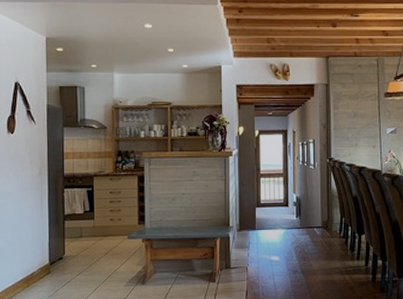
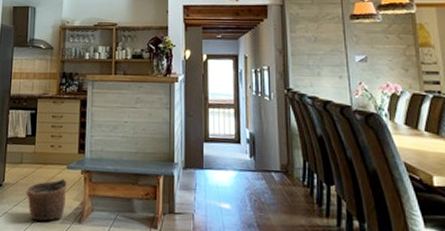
basket: none [88,248,129,286] -> present [26,178,67,222]

